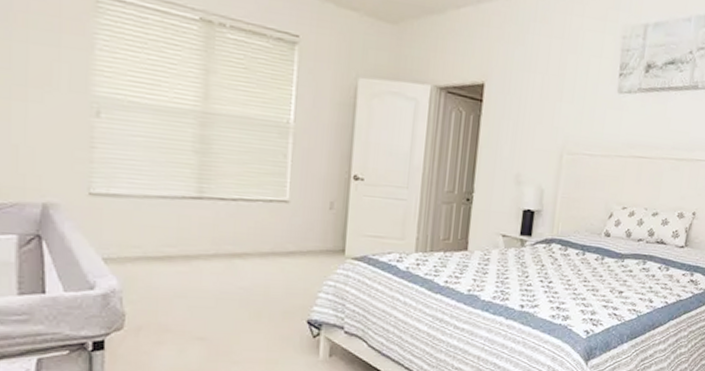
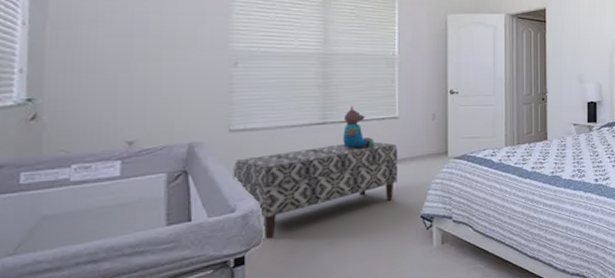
bench: none [92,225,286,325] -> present [233,141,398,239]
teddy bear: none [221,181,259,233] -> present [343,106,375,148]

